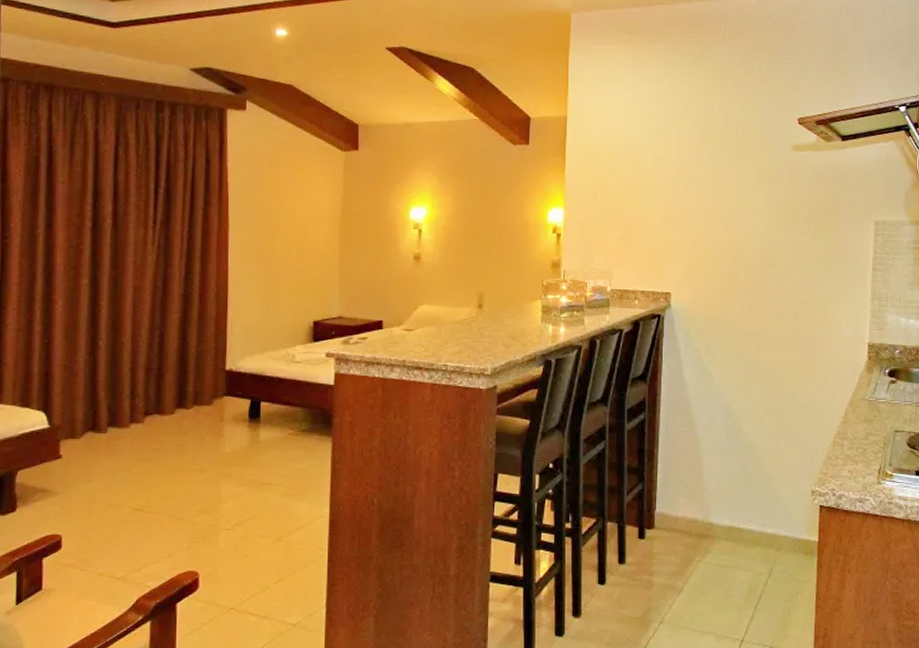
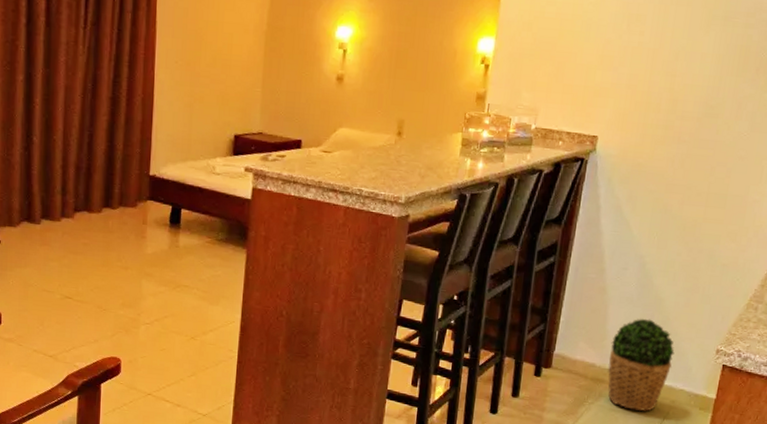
potted plant: none [710,467,772,563] -> present [607,318,675,411]

